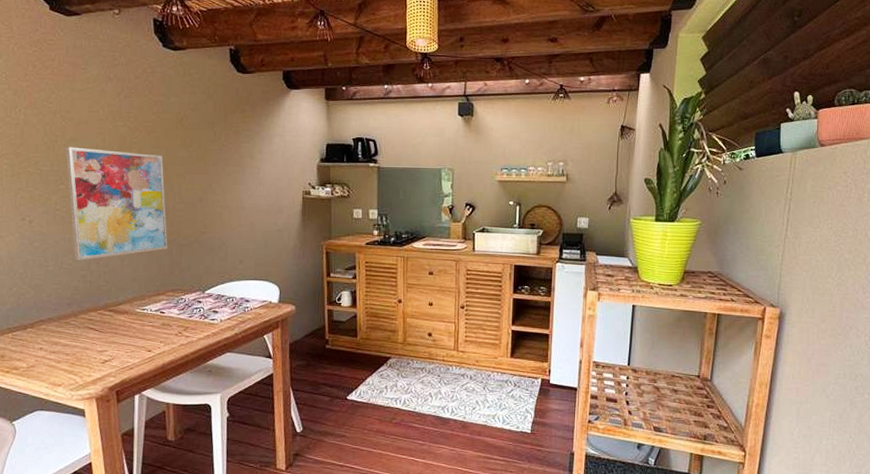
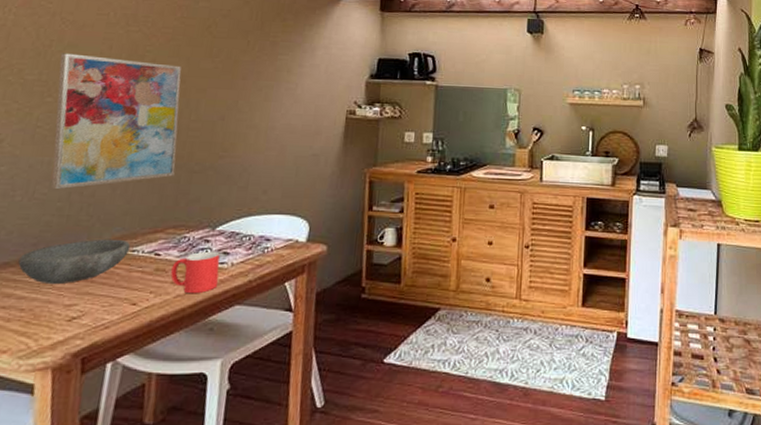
bowl: none [59,300,141,336] -> present [18,238,131,285]
mug: none [174,310,212,344] -> present [170,251,220,294]

